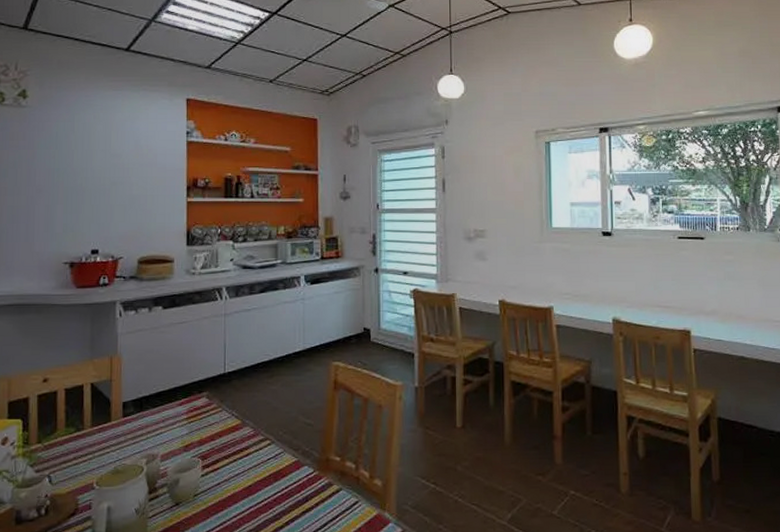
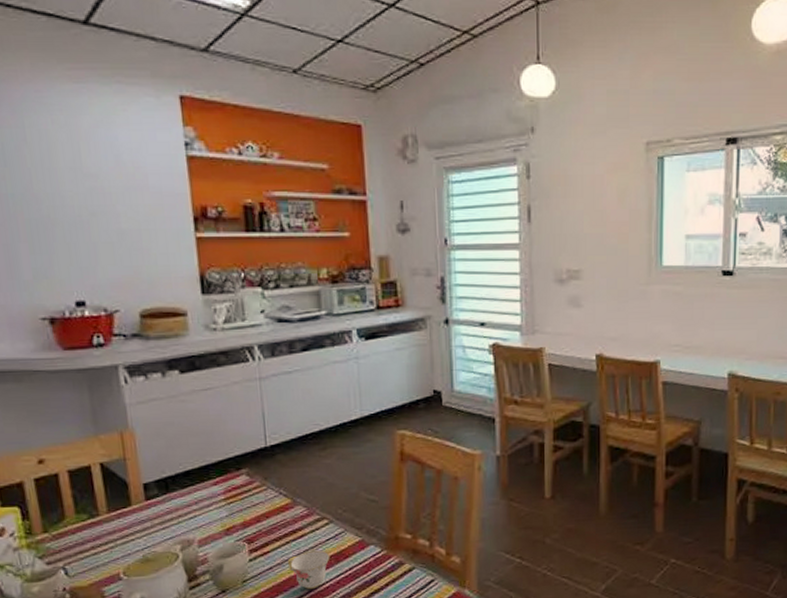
teacup: none [233,468,270,505] -> present [287,550,330,589]

